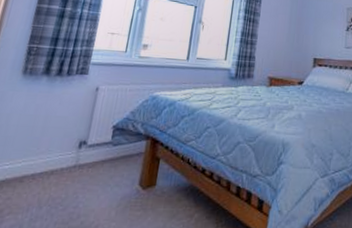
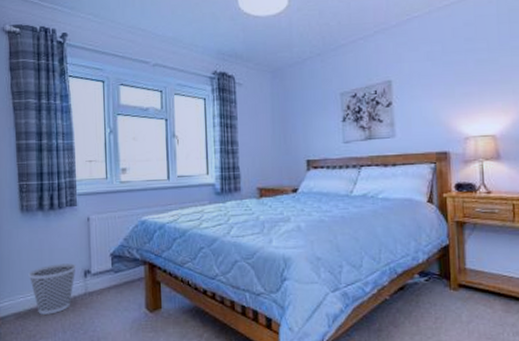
wastebasket: none [12,132,72,187] -> present [28,263,76,315]

